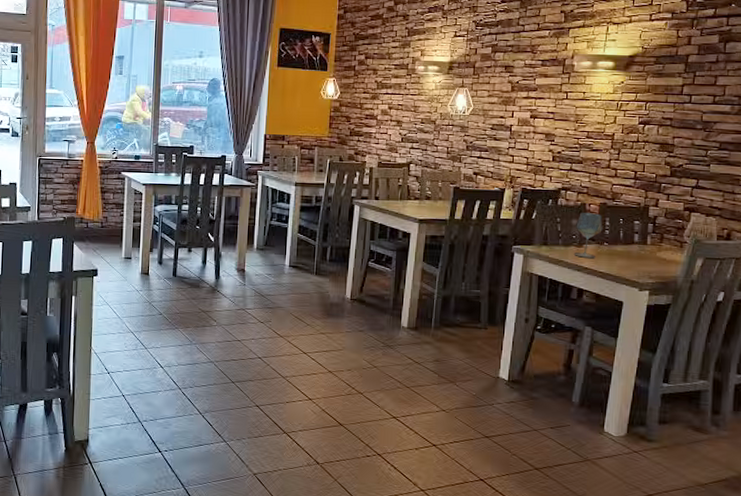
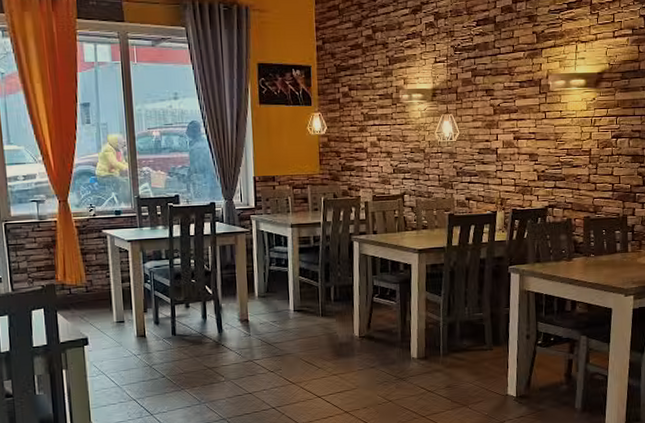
wine glass: present [575,213,603,258] -> none [564,227,588,271]

